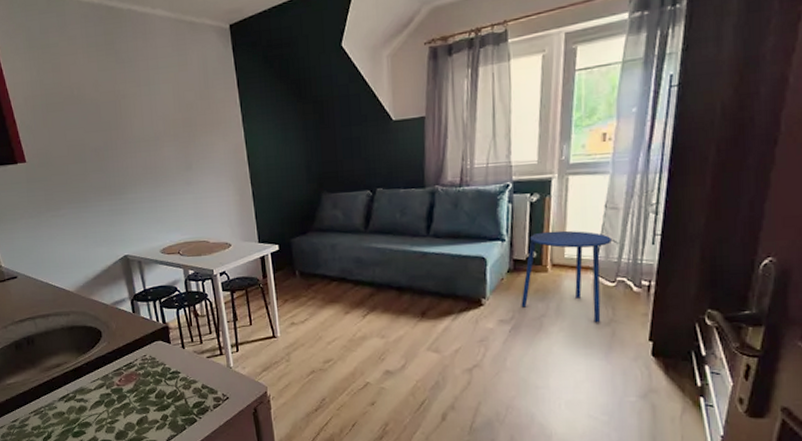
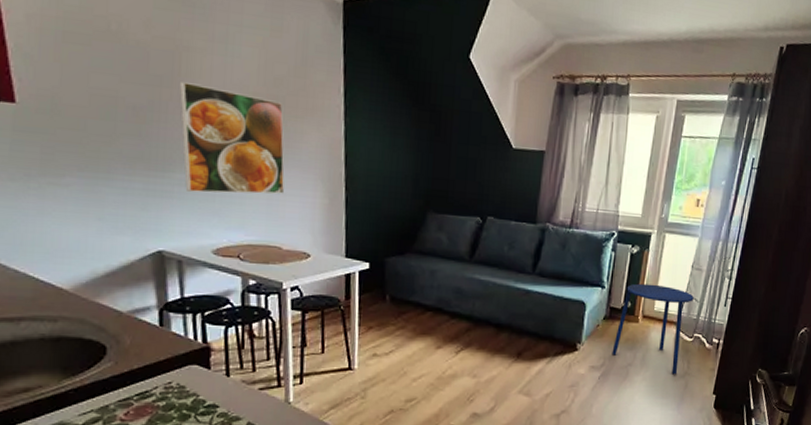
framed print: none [123,122,205,207] -> present [180,82,285,194]

